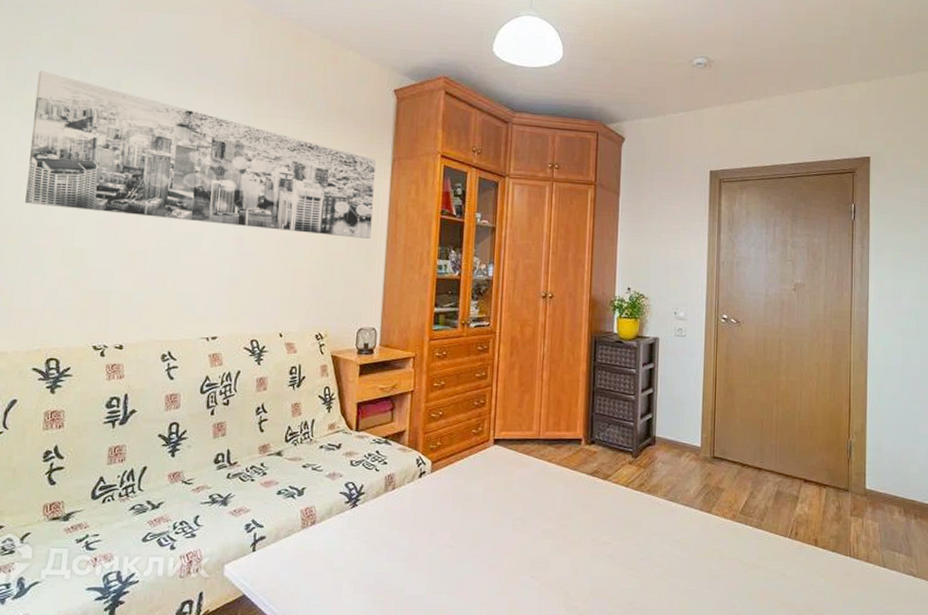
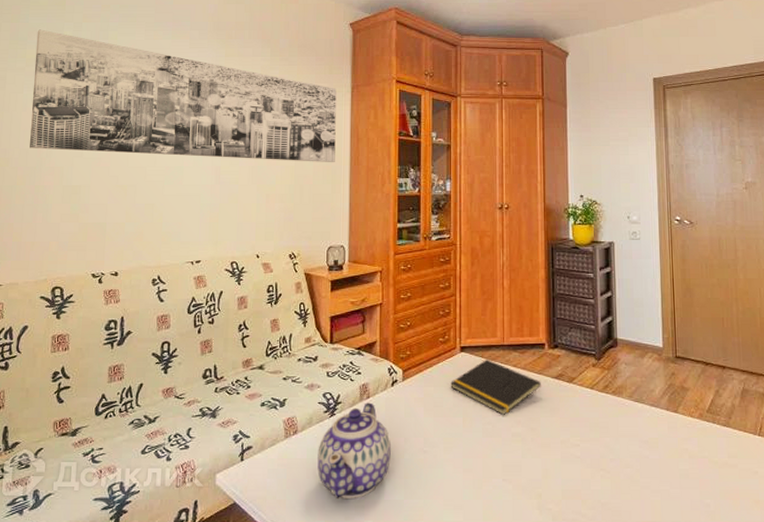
teapot: none [335,494,415,593] -> present [317,402,391,498]
notepad: none [481,452,575,511] -> present [450,358,541,415]

